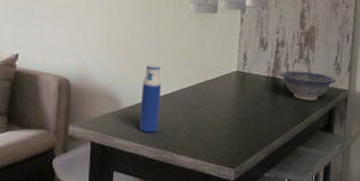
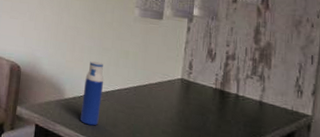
decorative bowl: present [280,71,336,100] -> none [229,85,296,121]

